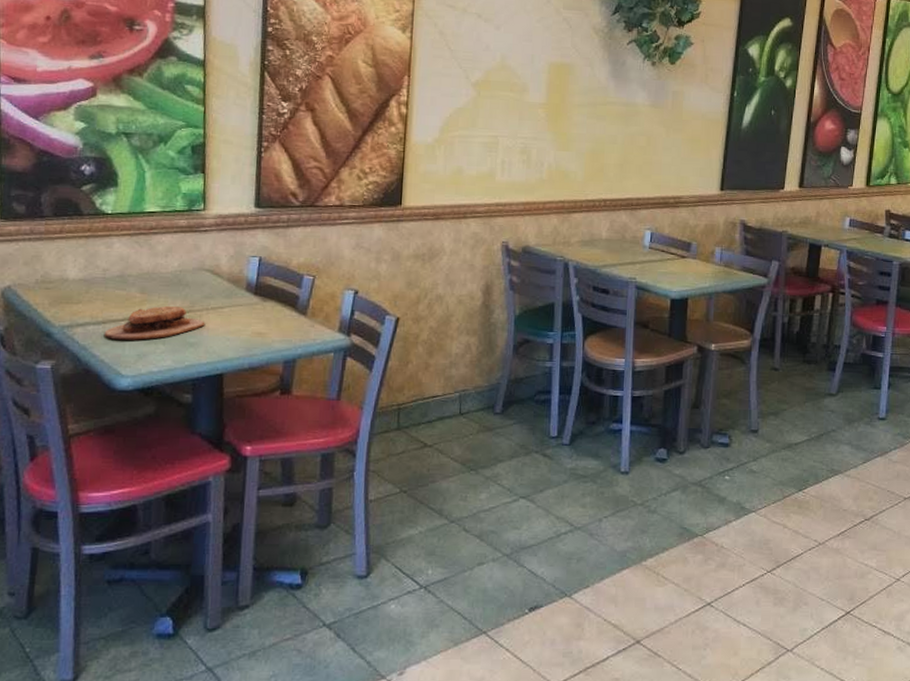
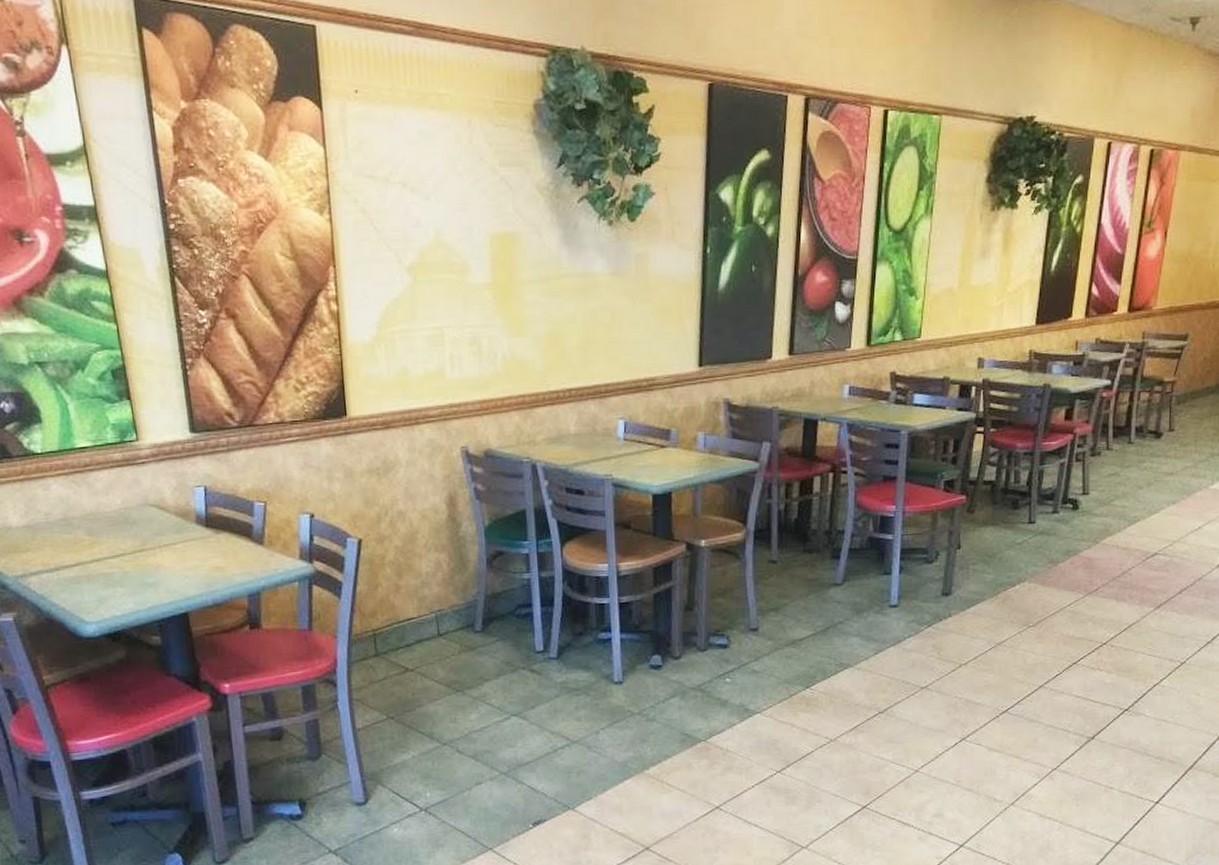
sandwich: present [104,306,205,340] -> none [59,546,161,586]

